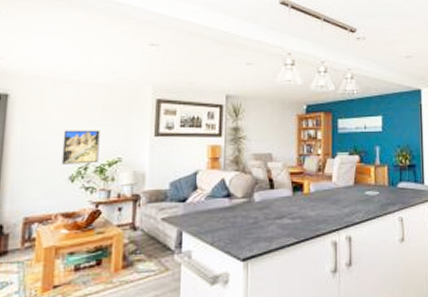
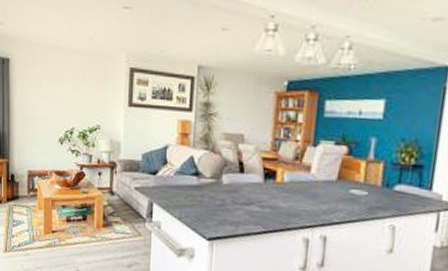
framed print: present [61,130,100,165] -> none [52,95,82,129]

